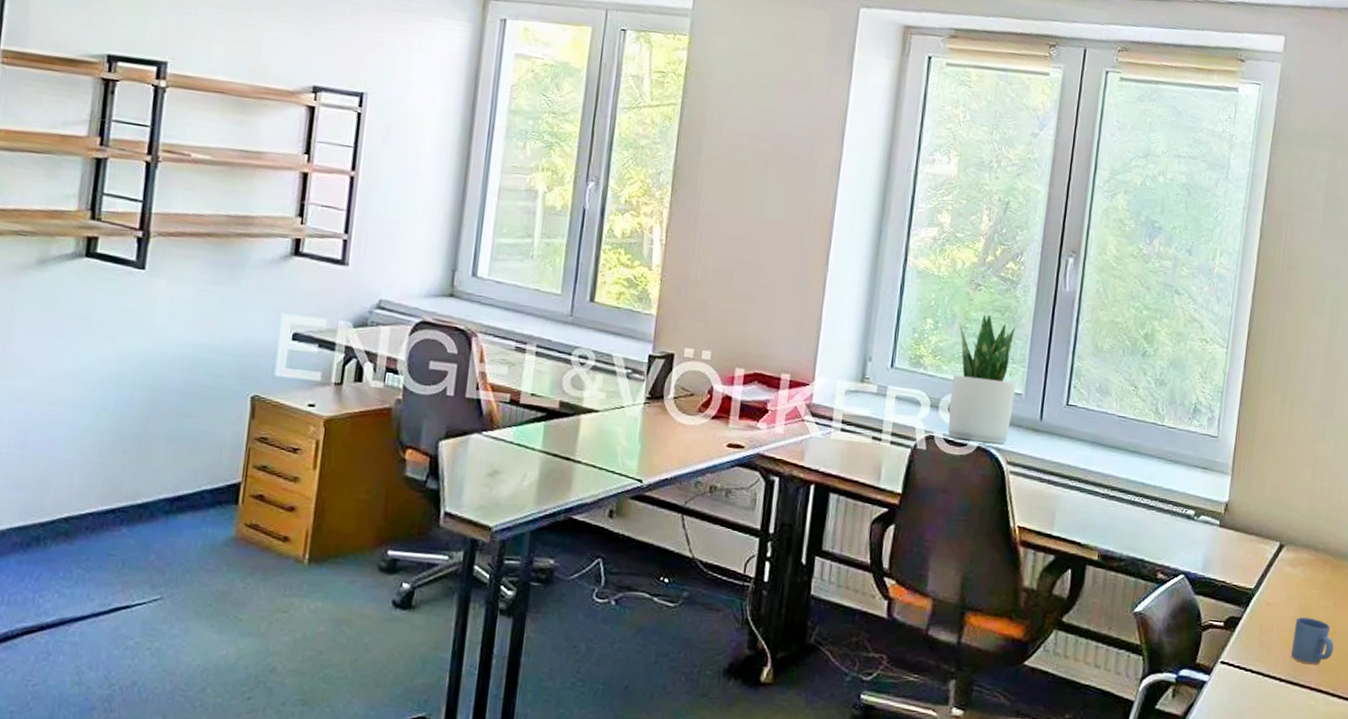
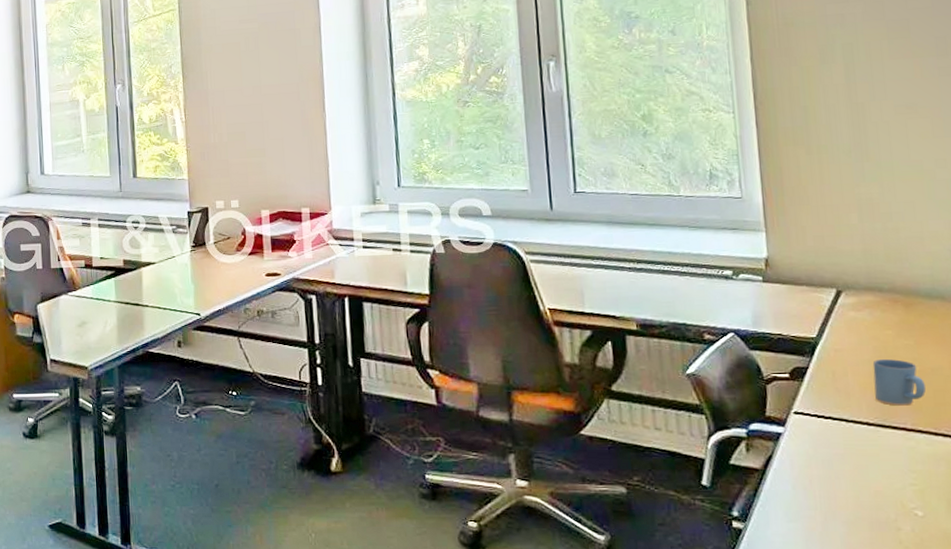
planter: present [948,314,1017,445] -> none [453,126,522,239]

